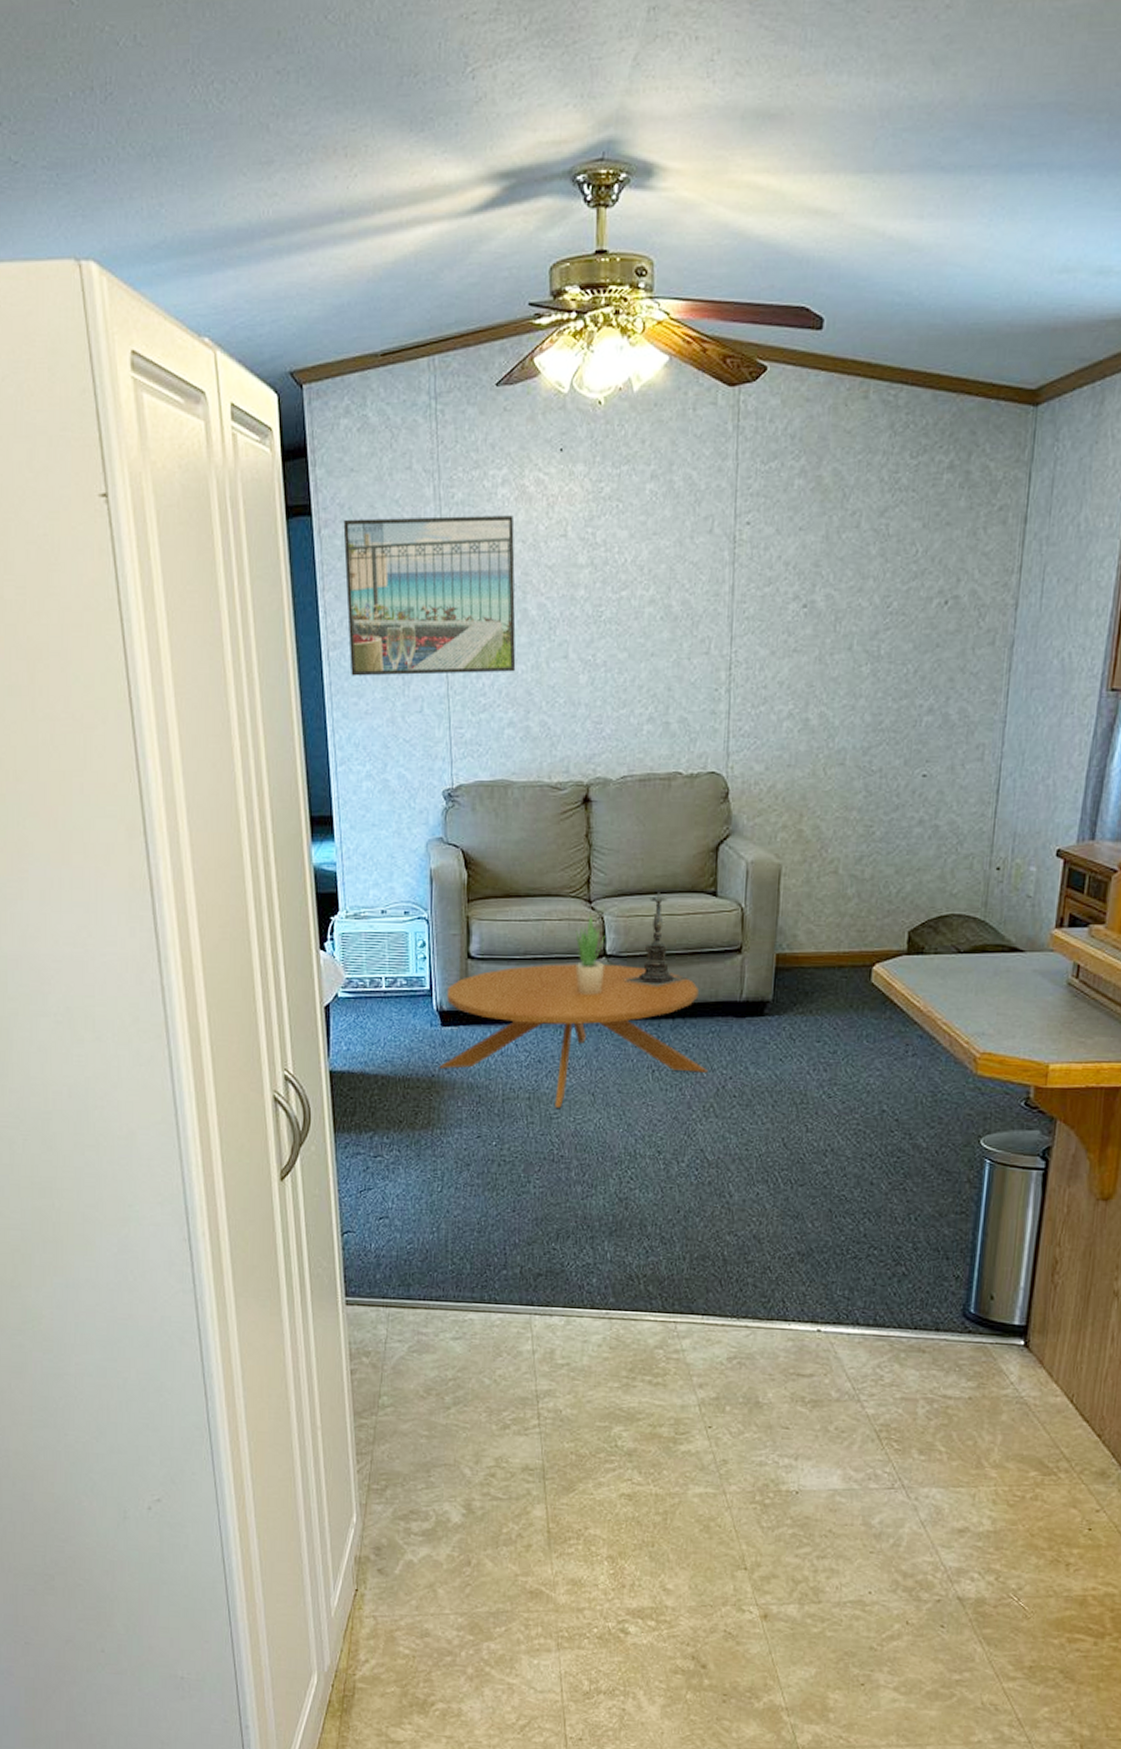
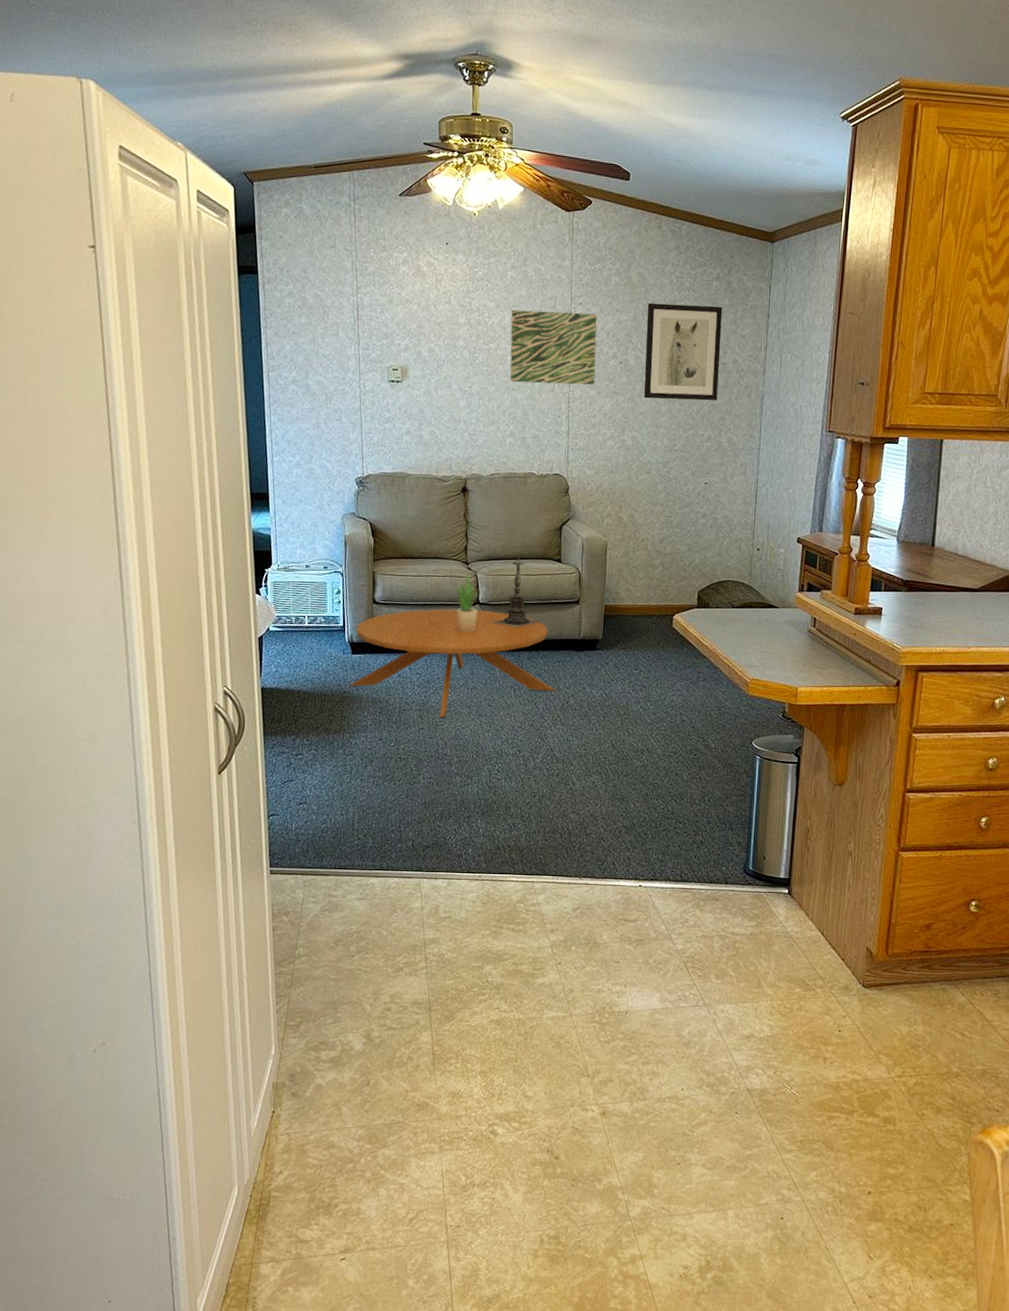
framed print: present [343,515,516,676] -> none [282,278,412,395]
wall art: none [648,536,772,645] -> present [510,309,597,385]
wall art: none [836,510,957,656] -> present [643,302,723,401]

